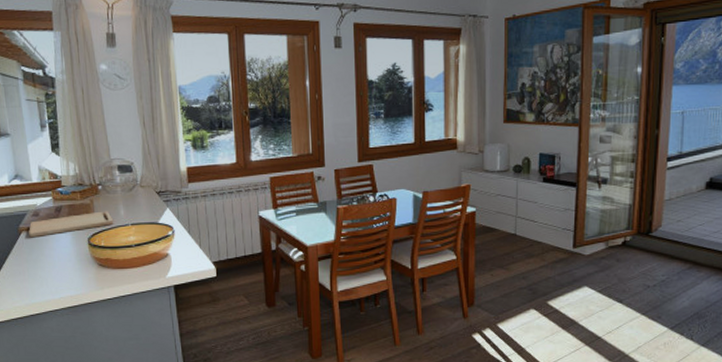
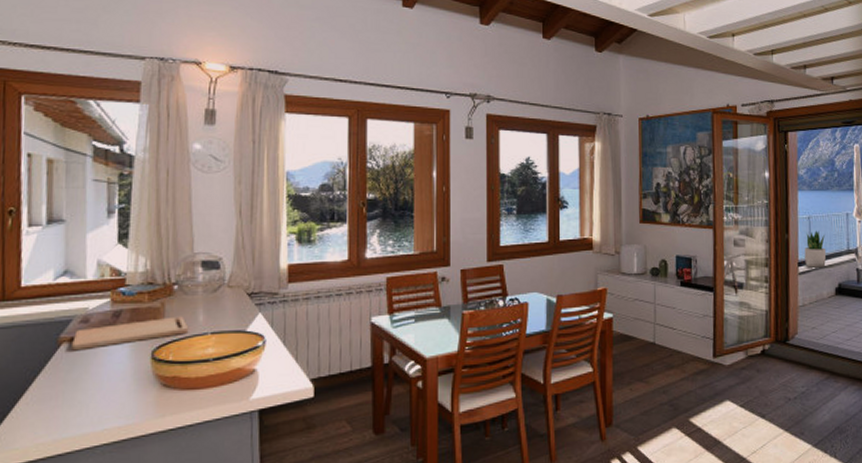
planter: none [675,125,699,163] -> present [804,230,826,268]

